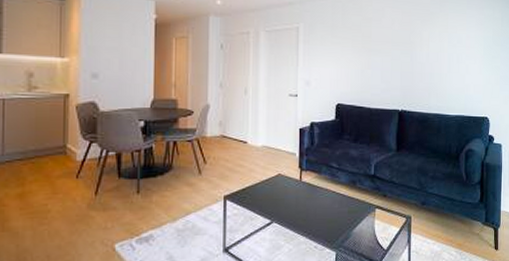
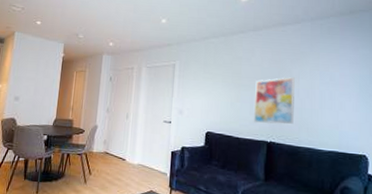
wall art: none [385,40,426,91] -> present [254,77,296,124]

